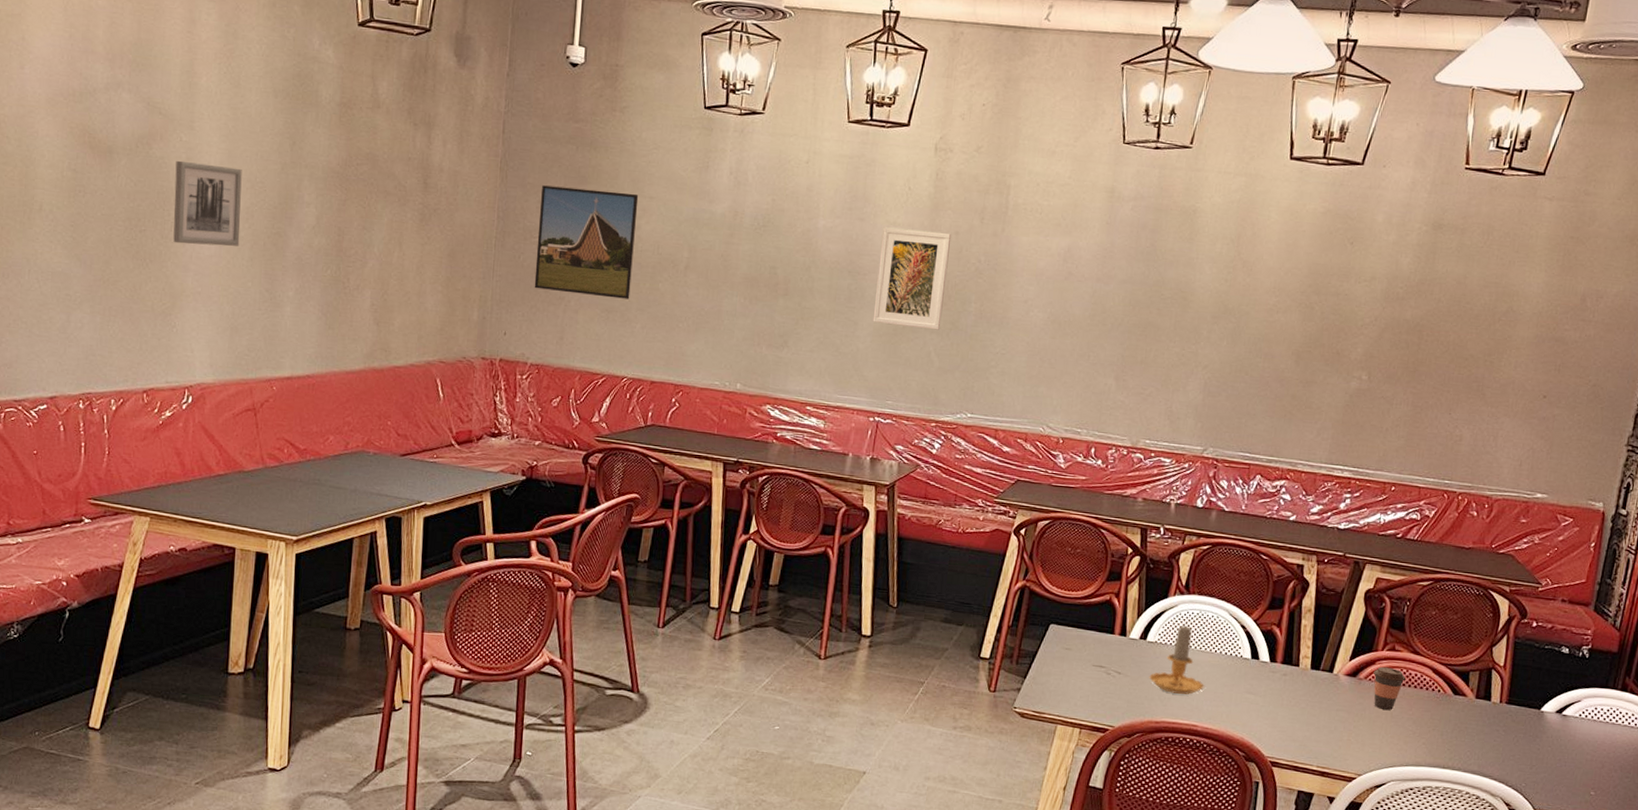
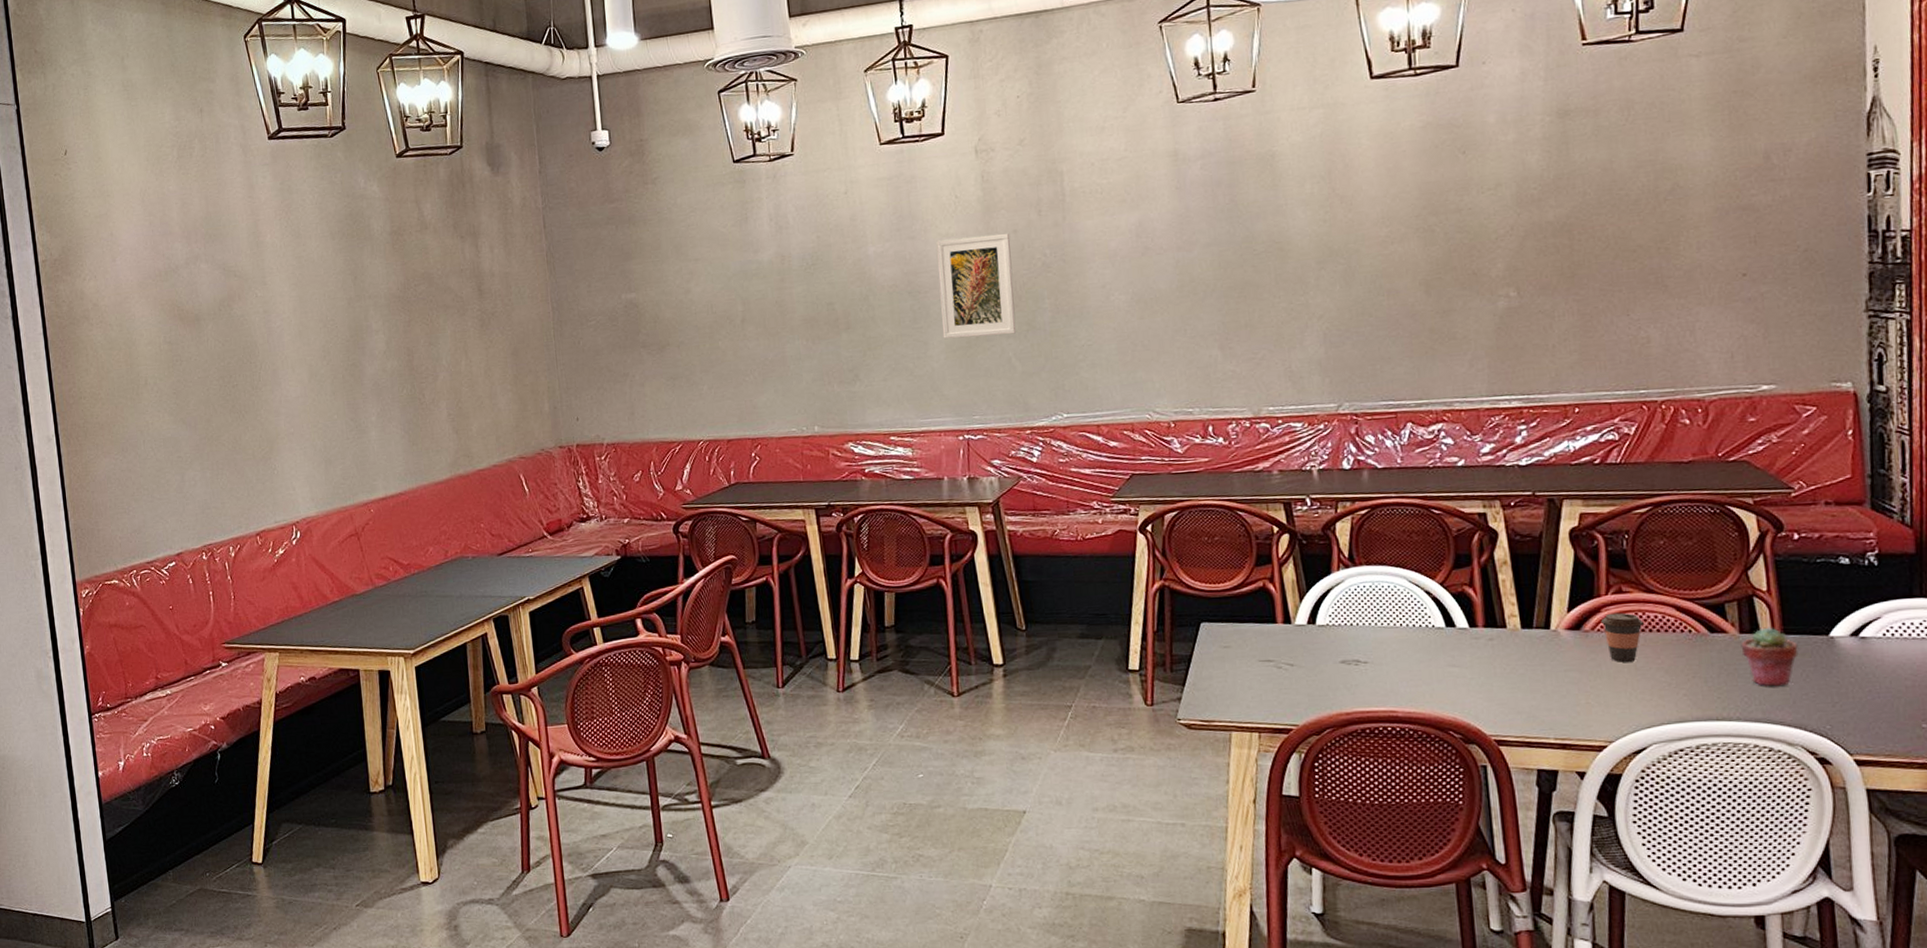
wall art: present [173,160,242,247] -> none [255,311,321,392]
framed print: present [534,185,639,299] -> none [589,260,692,370]
candle: present [1149,624,1204,695] -> none [1327,600,1396,679]
potted succulent: none [1473,696,1516,747] -> present [1740,627,1799,687]

